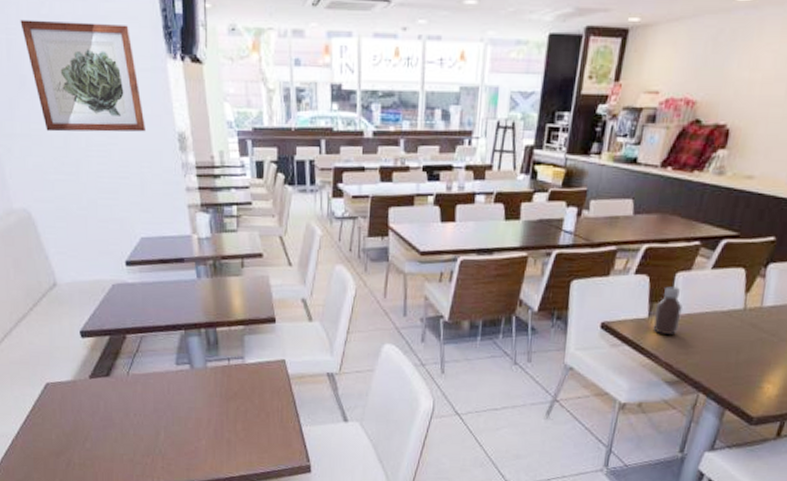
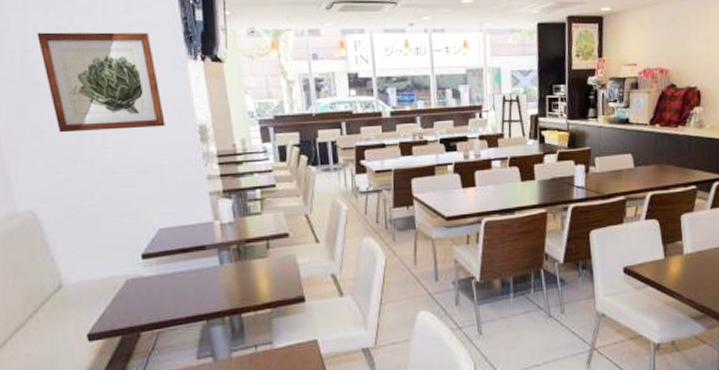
bottle: present [653,286,682,335] -> none [669,227,694,273]

